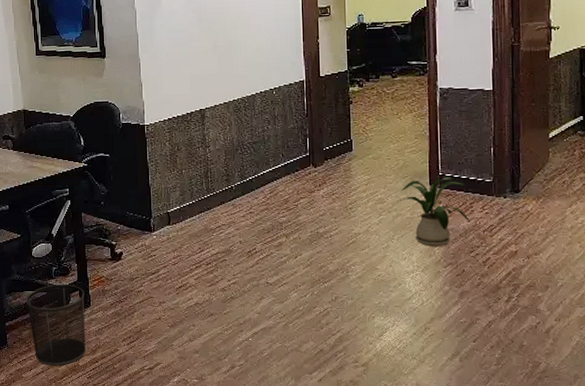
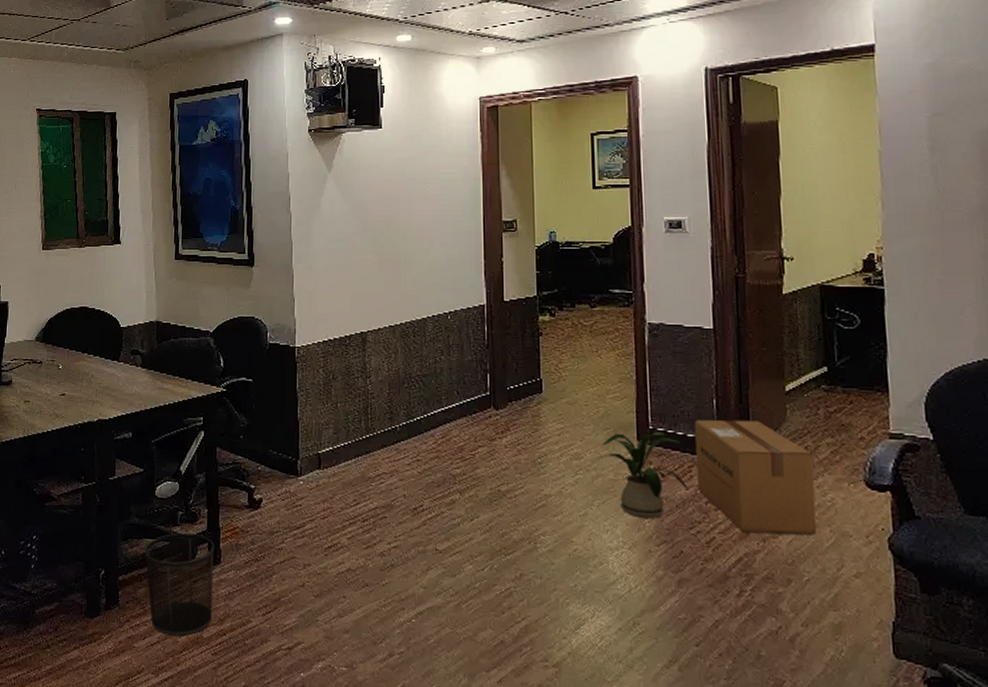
box: none [476,163,570,252] -> present [695,419,817,536]

